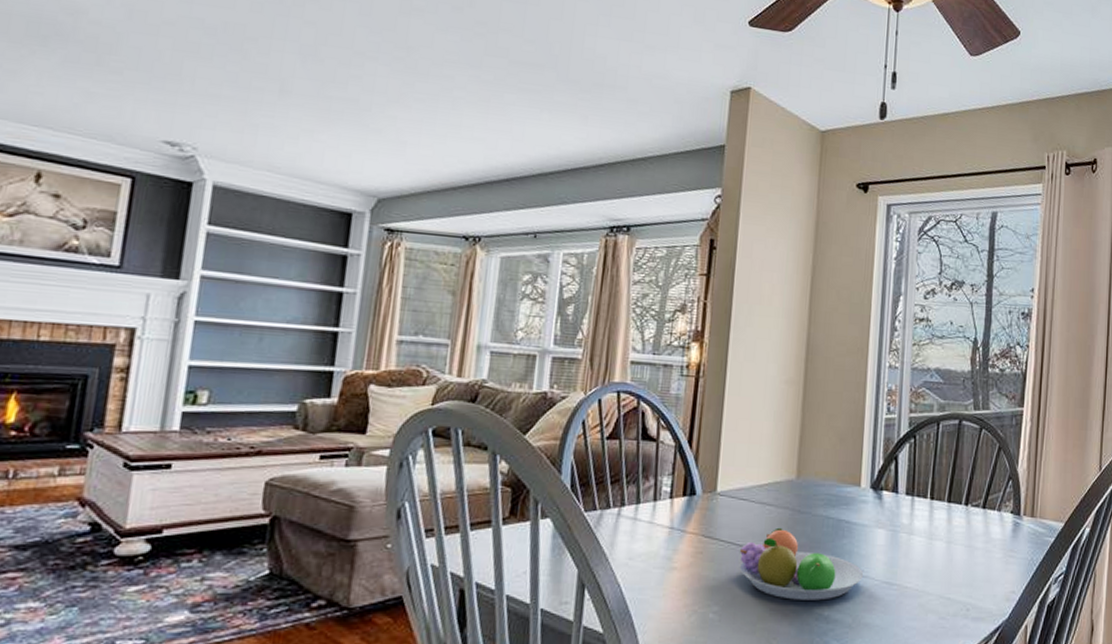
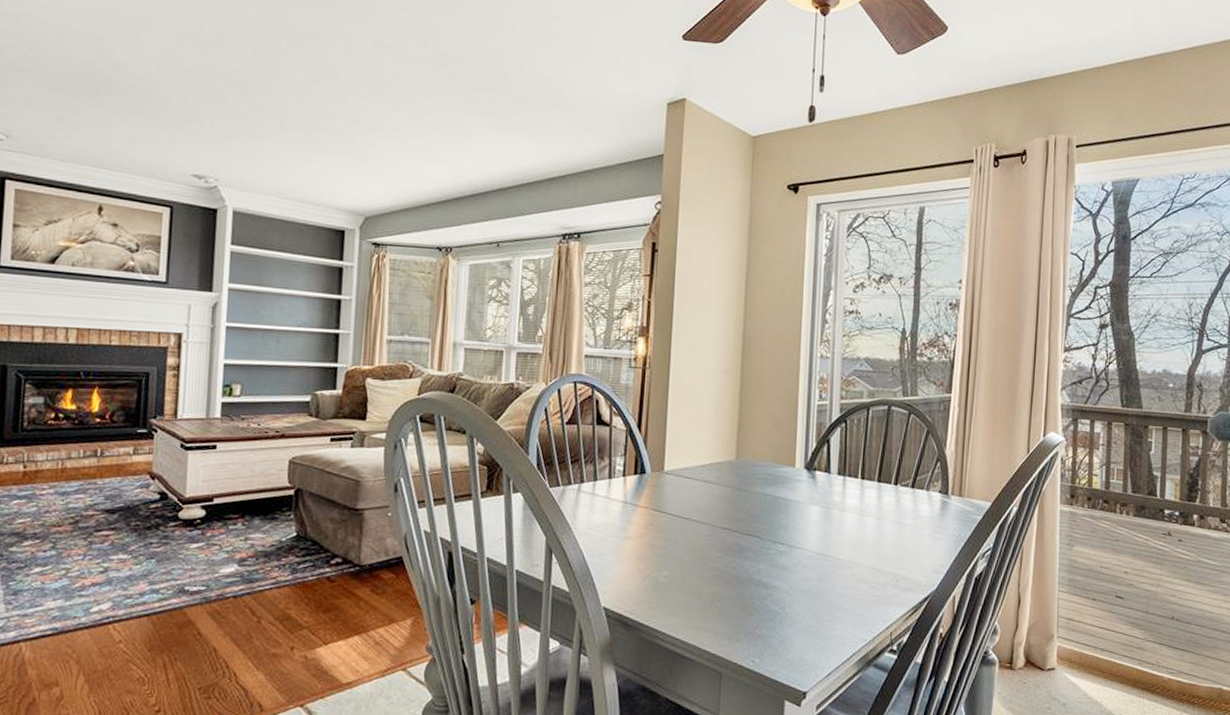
fruit bowl: present [739,527,864,601] -> none [685,503,799,569]

